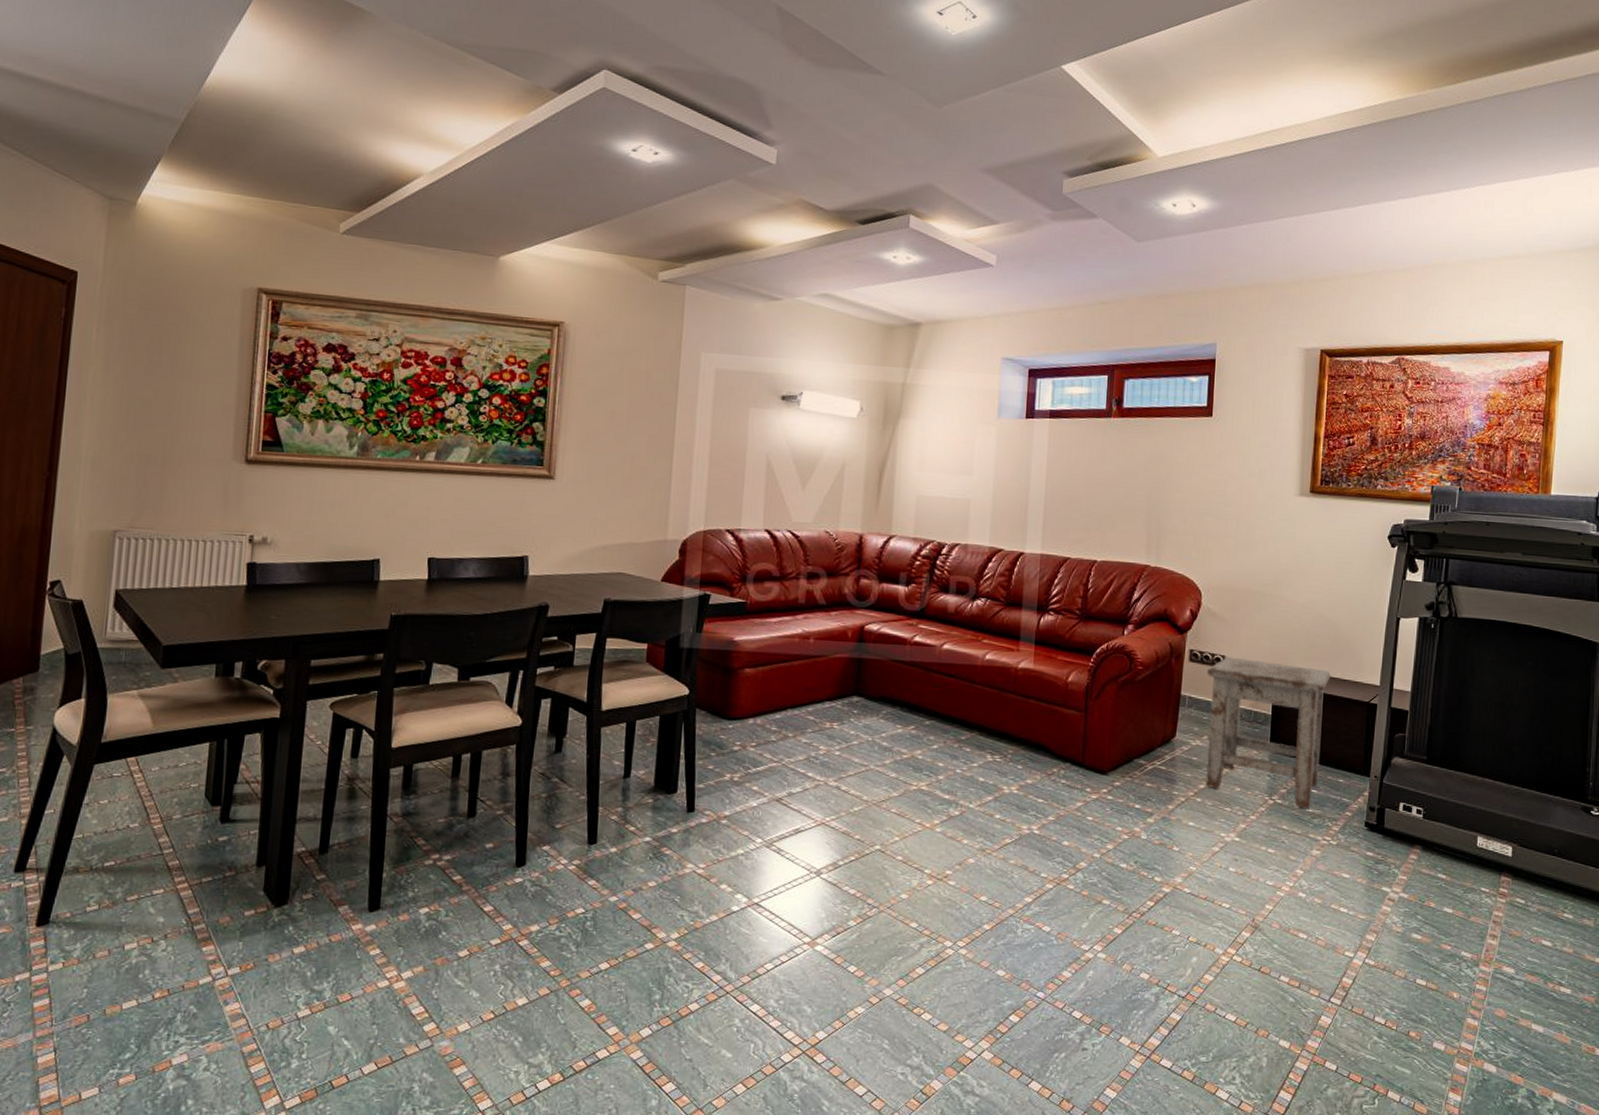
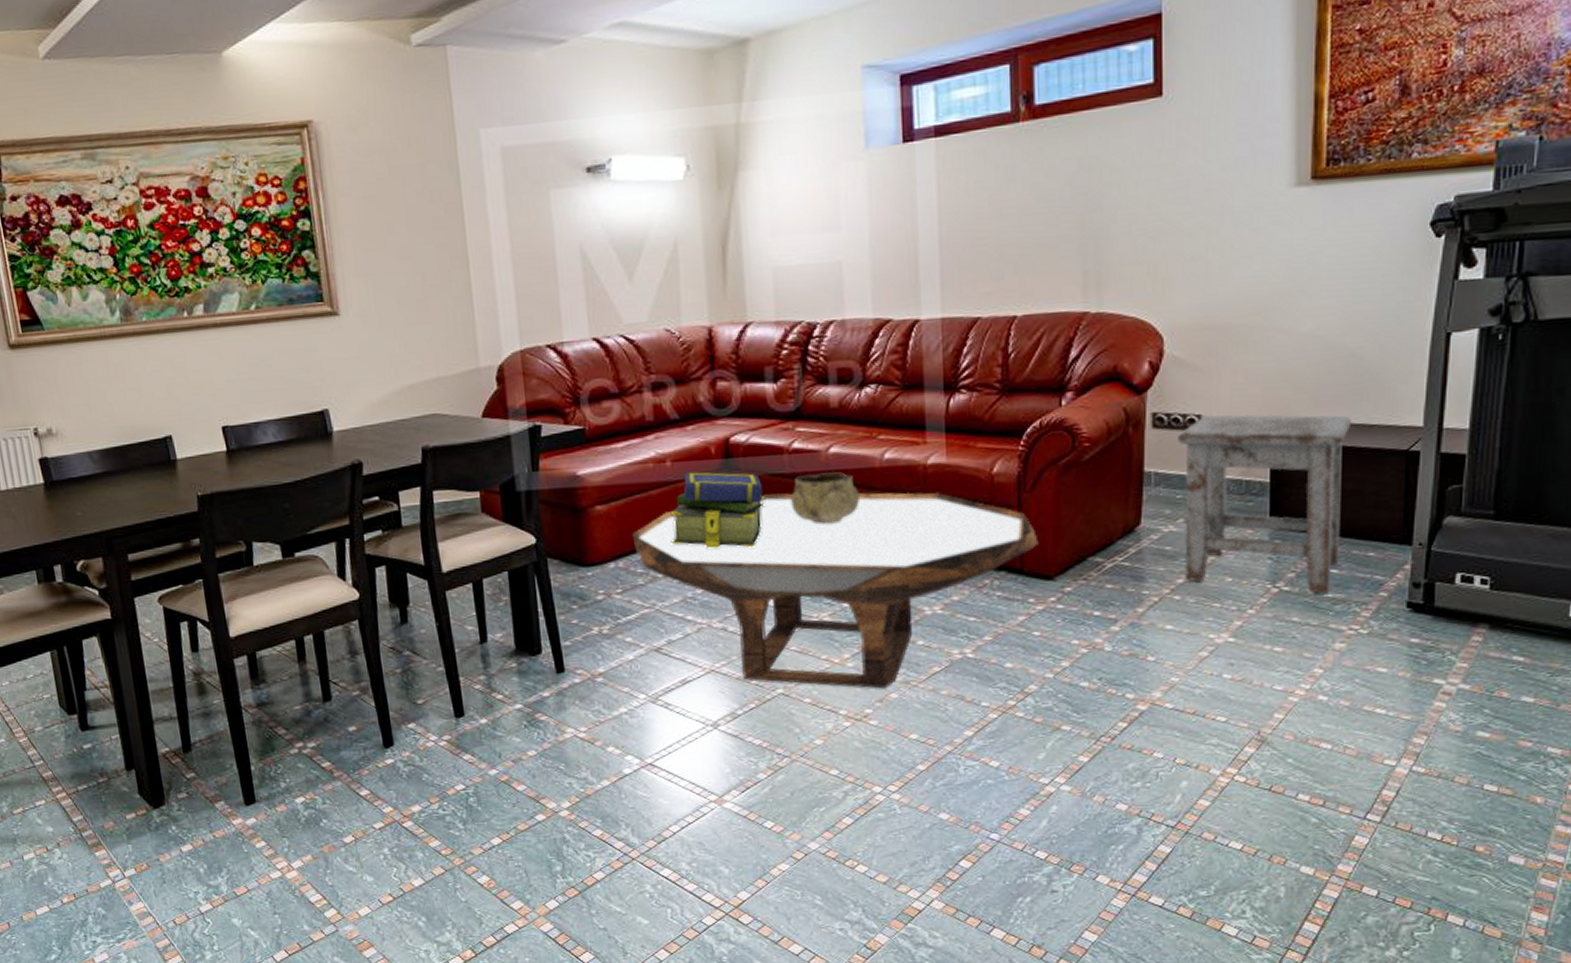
coffee table: none [772,676,1098,854] -> present [632,491,1039,689]
stack of books: none [804,650,888,720] -> present [670,472,766,550]
decorative bowl: none [907,664,963,709] -> present [791,472,861,526]

